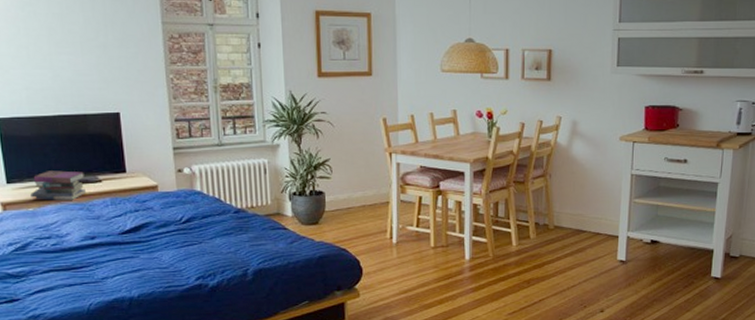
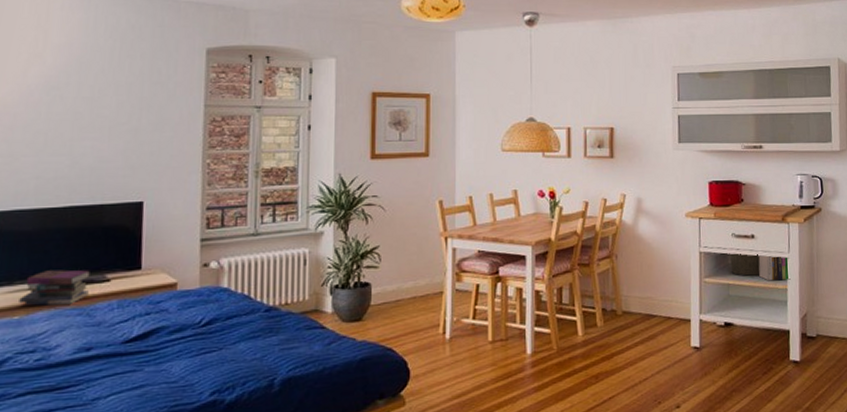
basket: none [660,176,690,198] -> present [729,253,760,276]
books: none [689,180,720,204] -> present [758,256,791,281]

